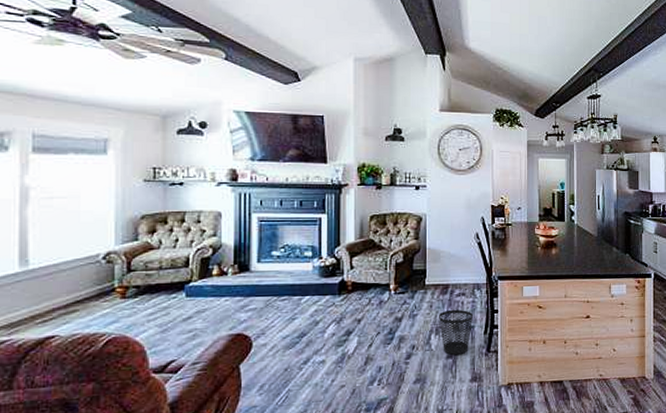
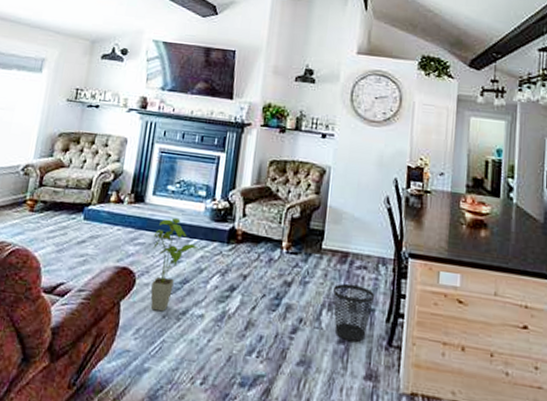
house plant: none [264,279,313,367] -> present [150,217,200,312]

